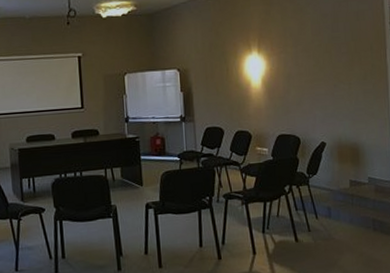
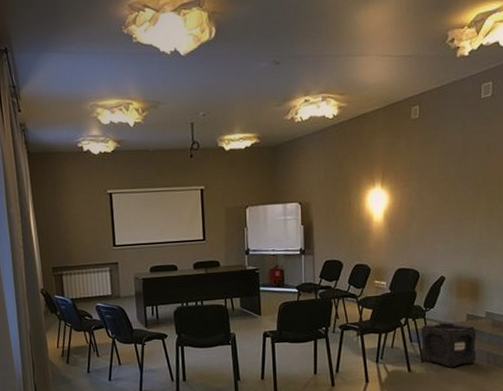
speaker: none [305,188,363,237] -> present [421,322,477,368]

